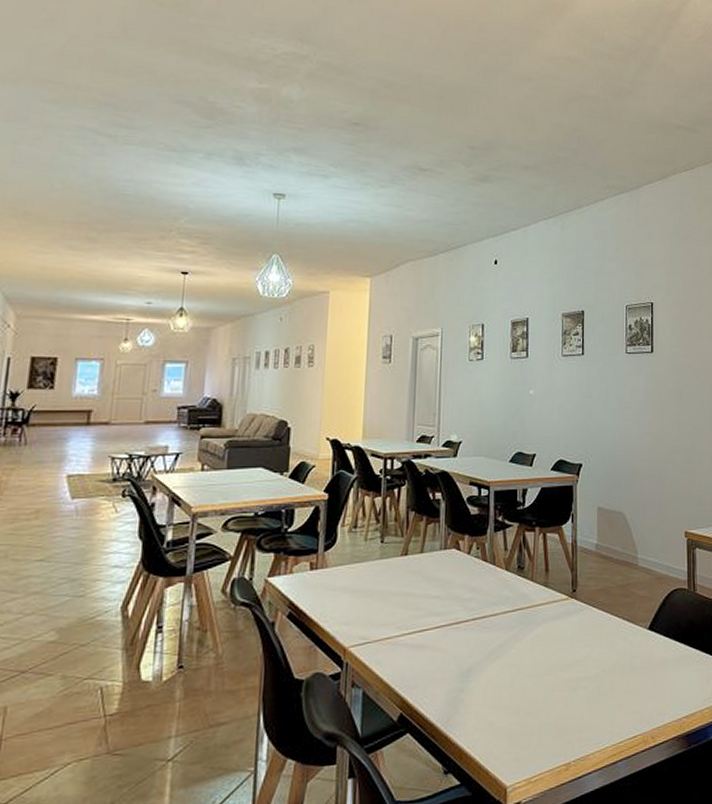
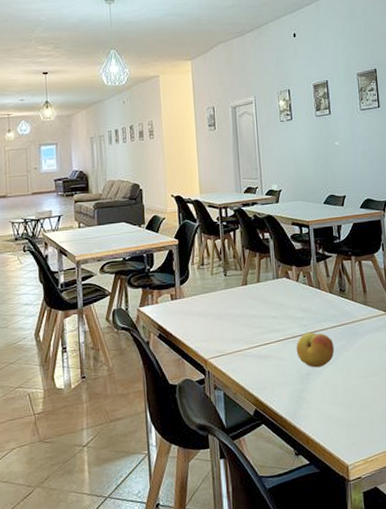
fruit: none [459,617,505,663] -> present [296,332,334,368]

